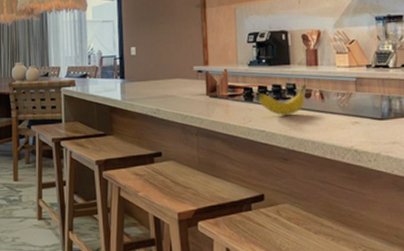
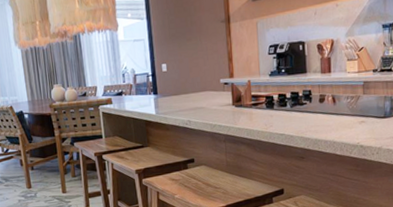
banana: present [258,84,307,115] -> none [278,90,321,119]

